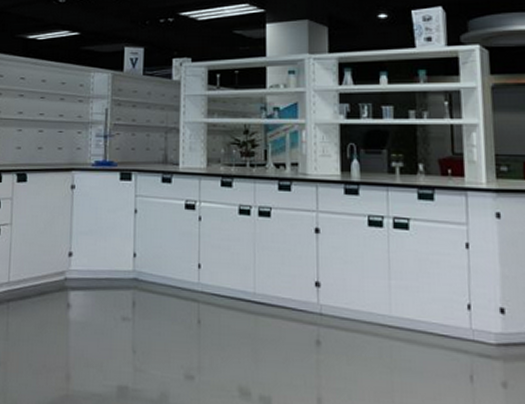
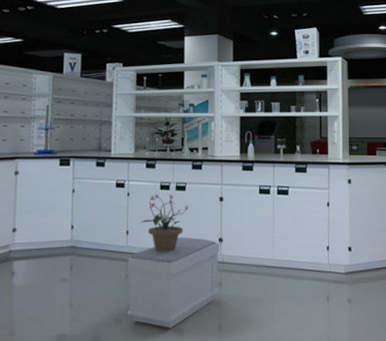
bench: none [199,276,317,394] -> present [126,237,220,328]
potted plant: none [214,220,275,296] -> present [140,194,189,253]

